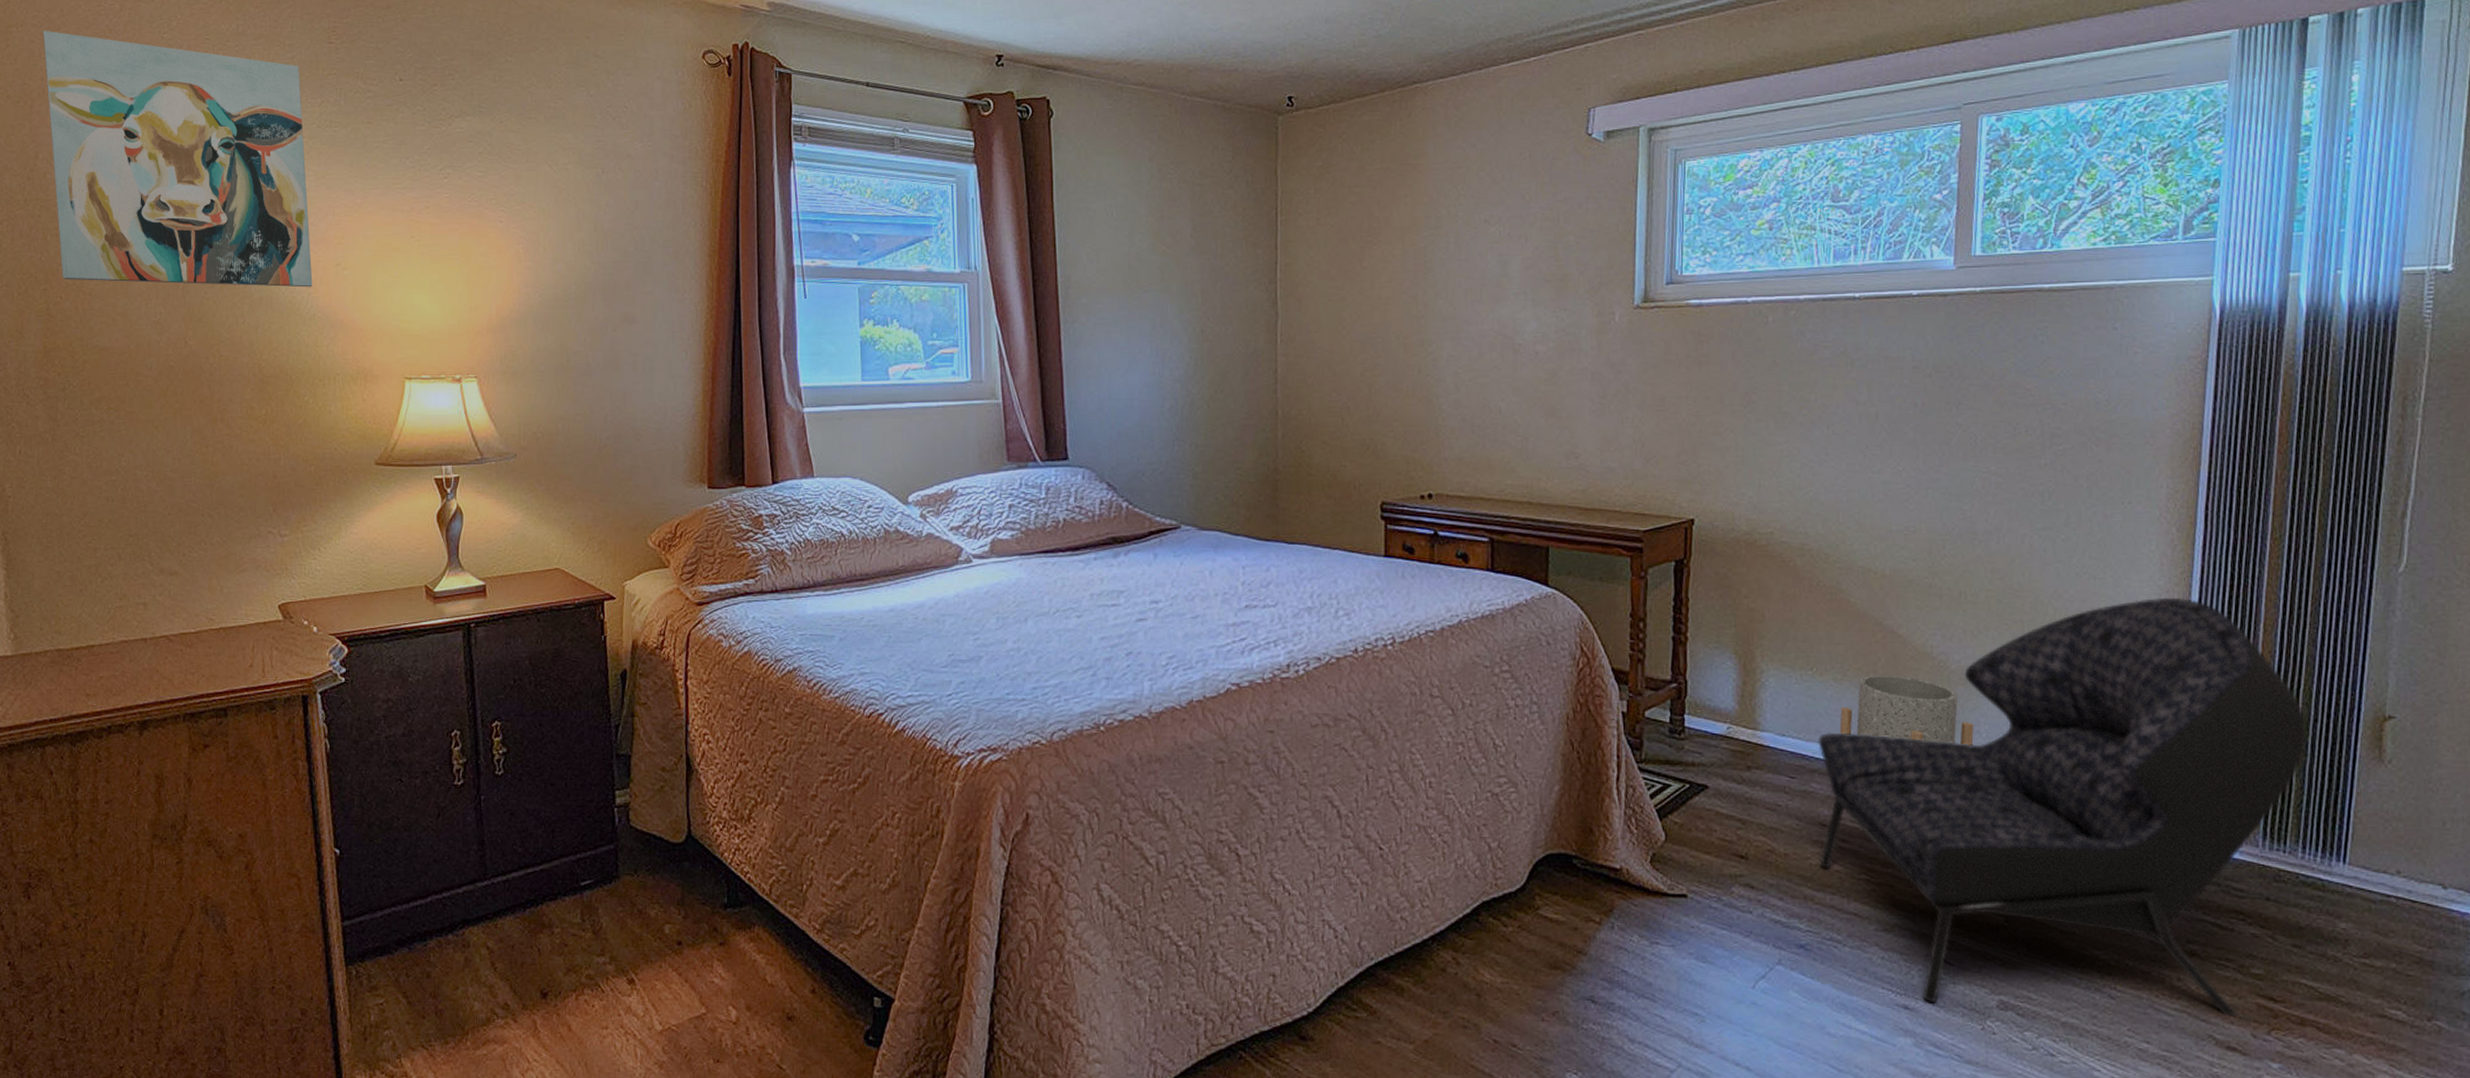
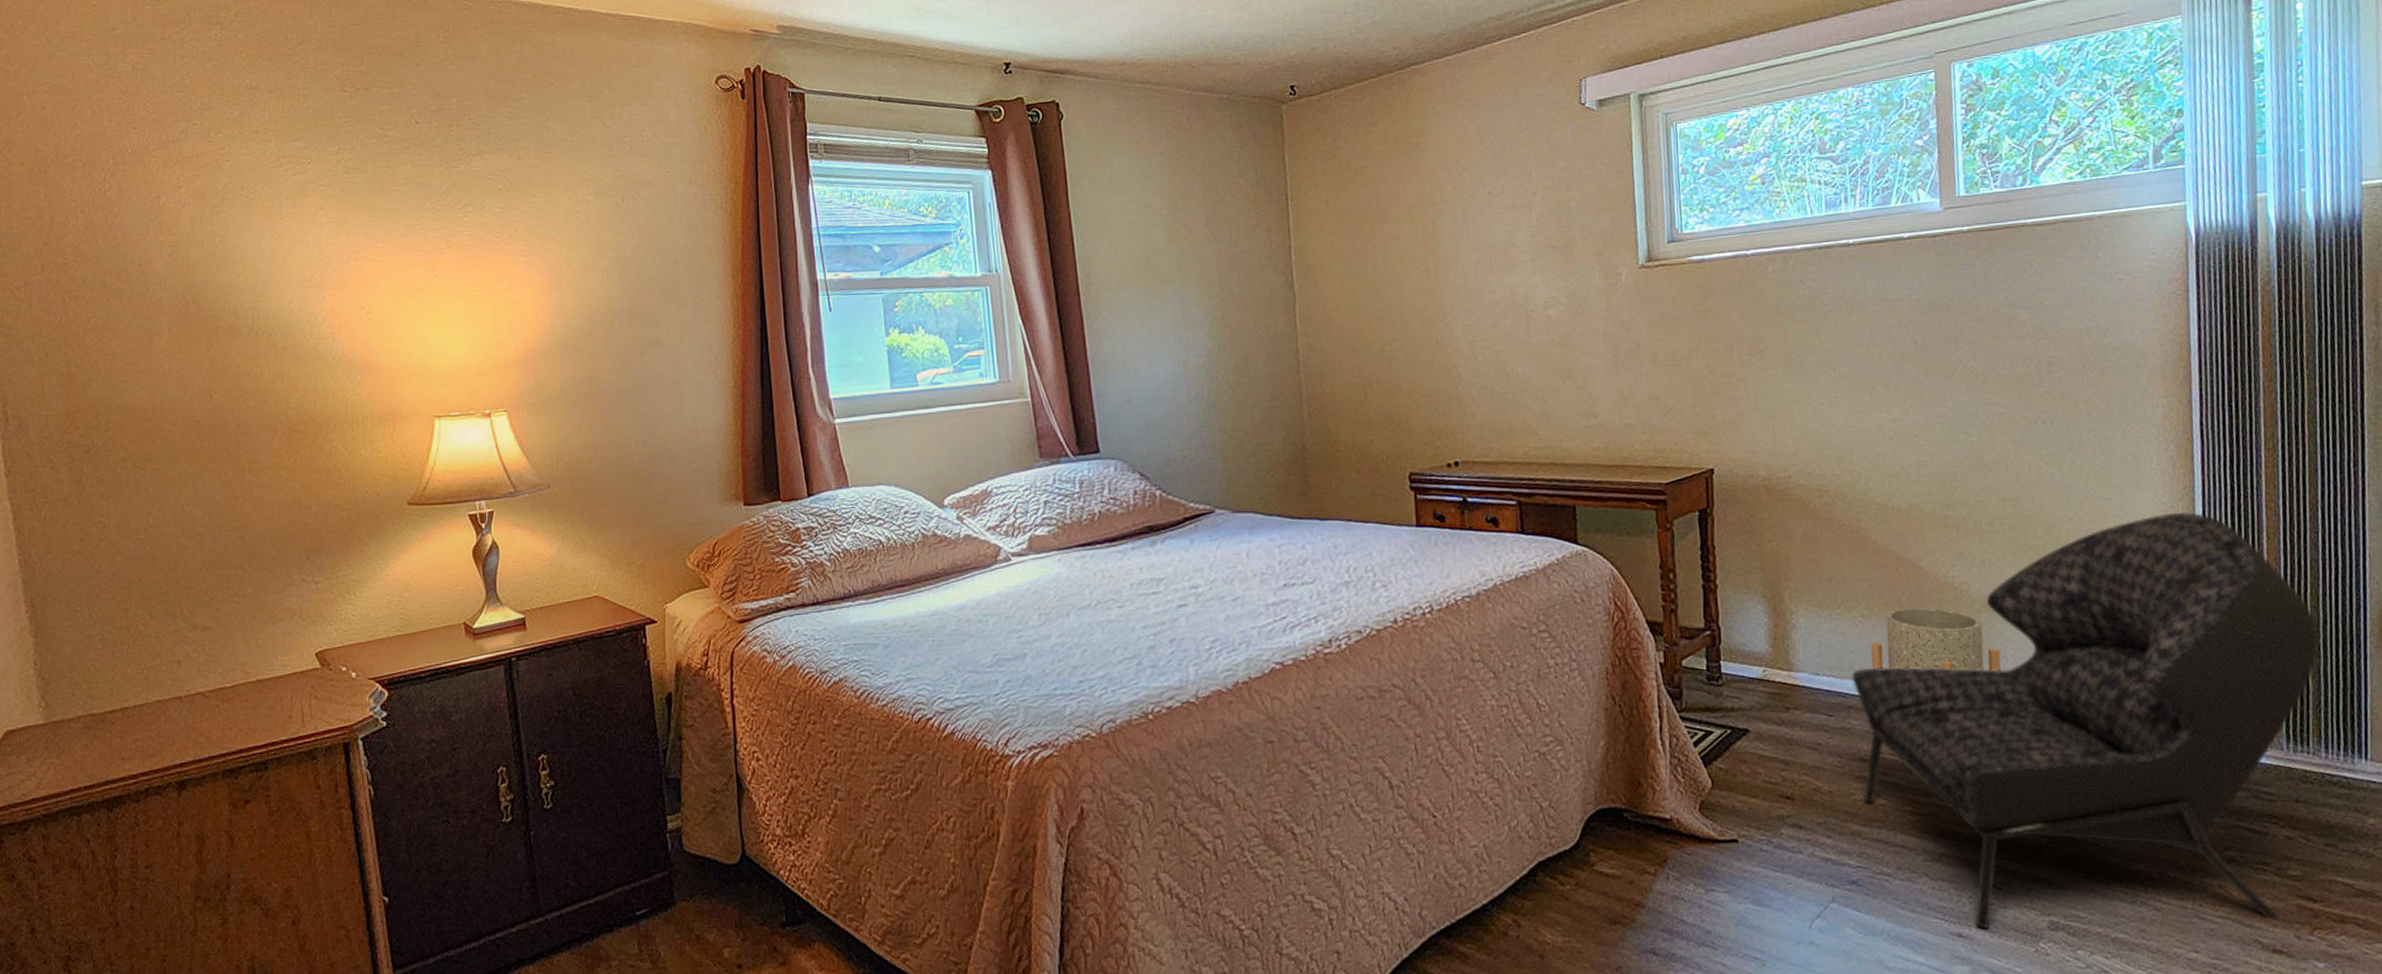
wall art: present [43,30,313,288] -> none [56,96,337,342]

